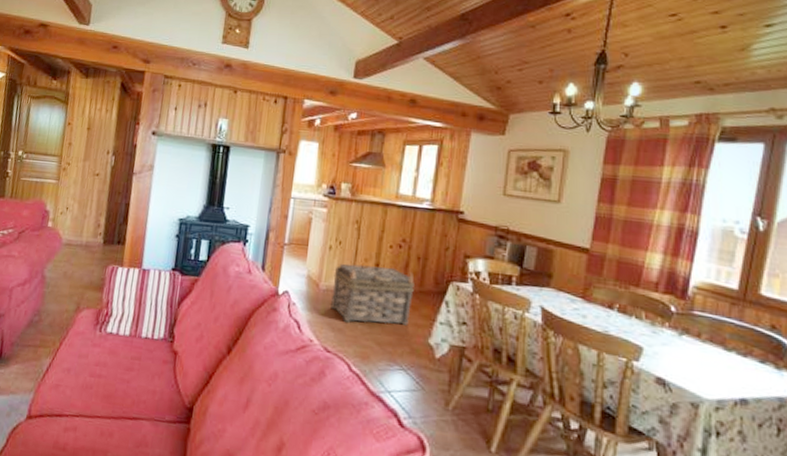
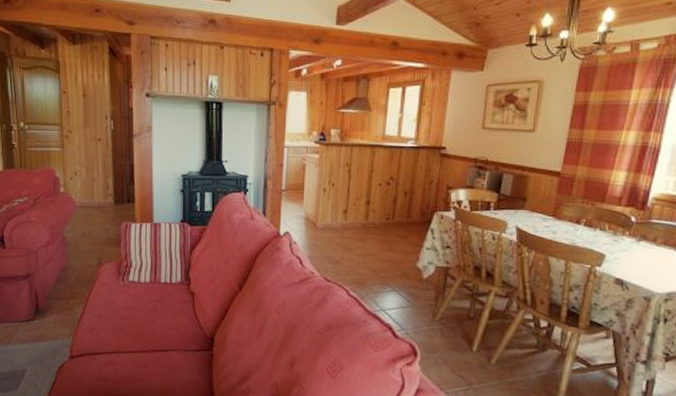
basket: present [331,263,414,325] -> none [328,203,402,255]

